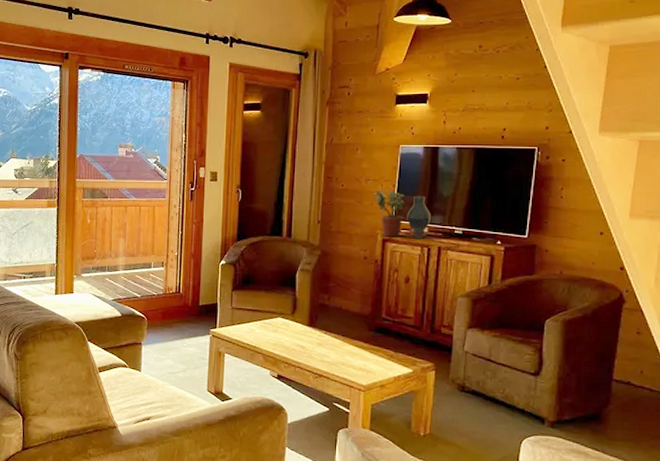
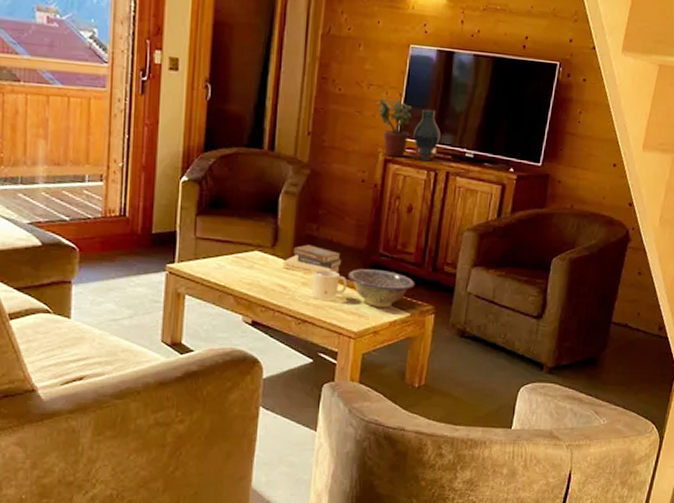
books: none [301,311,350,337] -> present [283,244,342,275]
mug: none [326,332,356,359] -> present [312,269,348,302]
decorative bowl: none [356,331,416,364] -> present [348,269,415,307]

